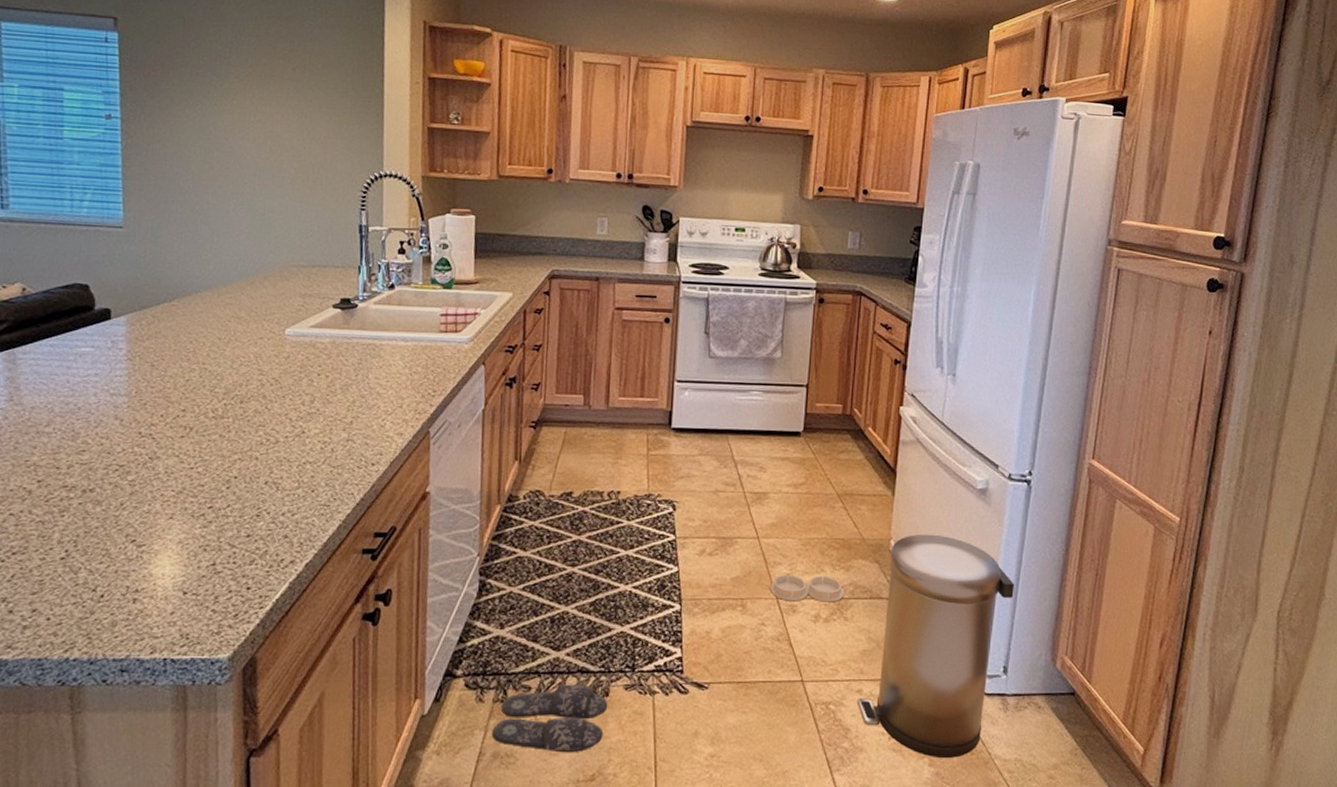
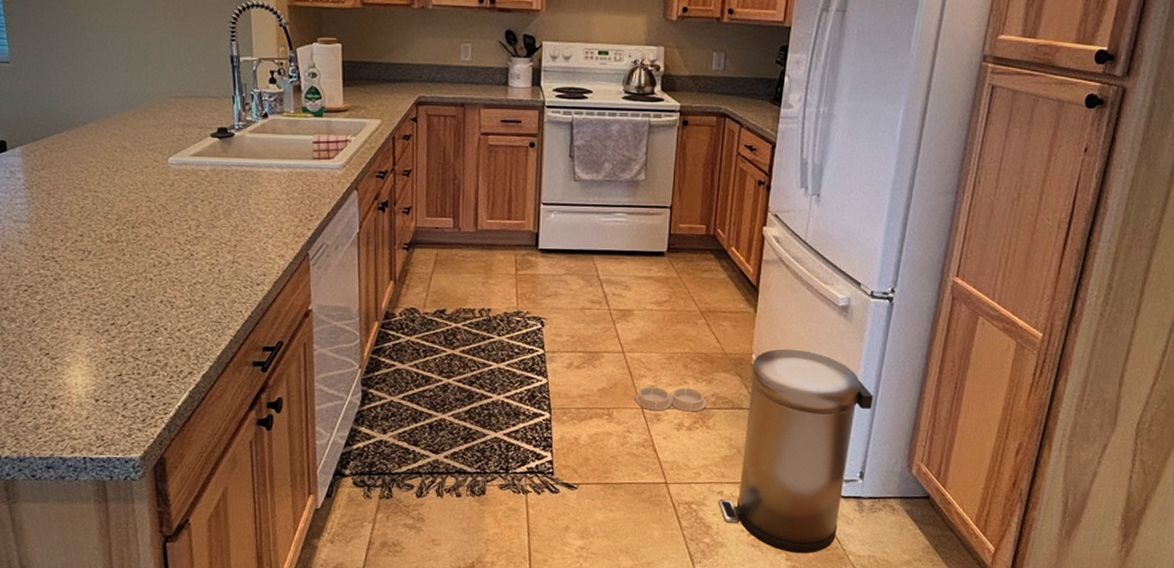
slippers: present [491,684,608,753] -> none [379,483,485,544]

